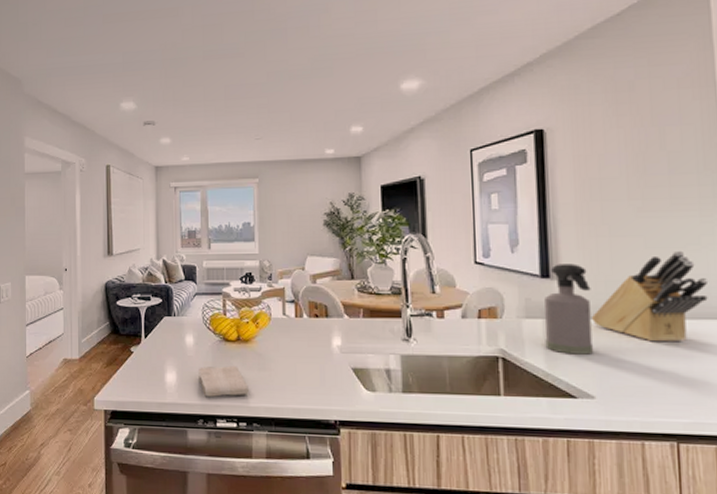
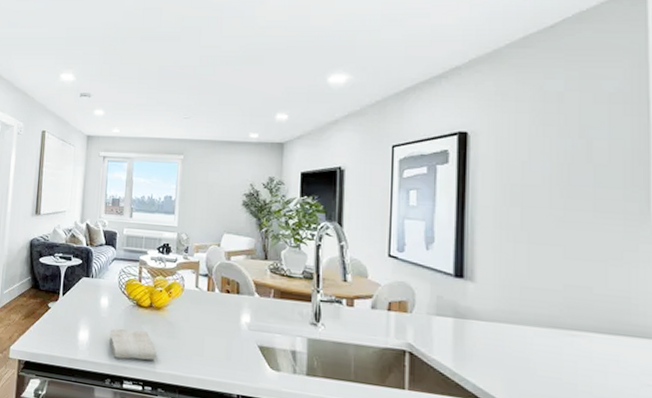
spray bottle: present [544,264,594,355] -> none [454,265,505,359]
knife block: present [591,250,709,342] -> none [503,264,629,356]

